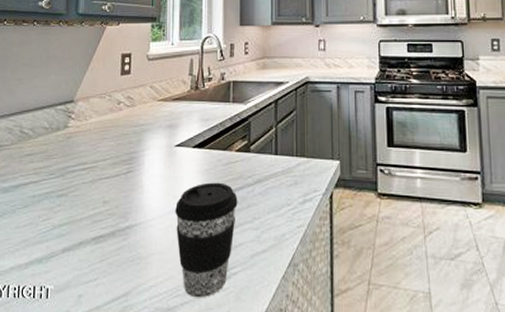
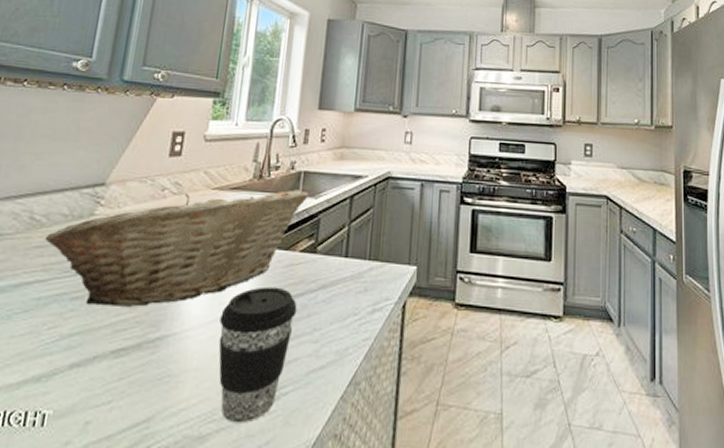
fruit basket: none [33,97,239,202] -> present [44,189,309,307]

